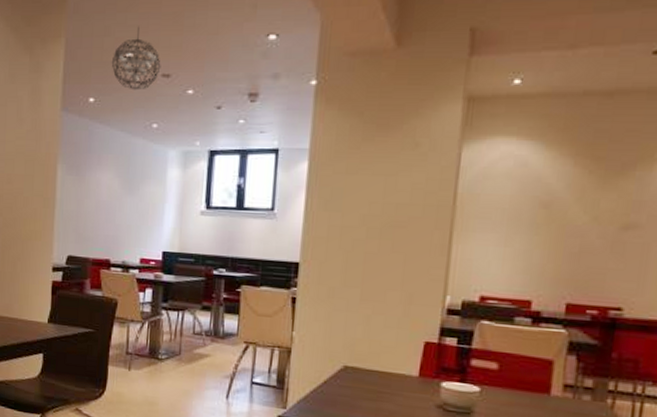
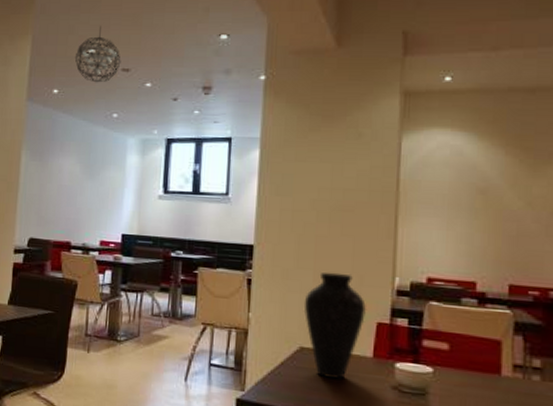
vase: none [349,290,415,399] -> present [303,272,367,380]

